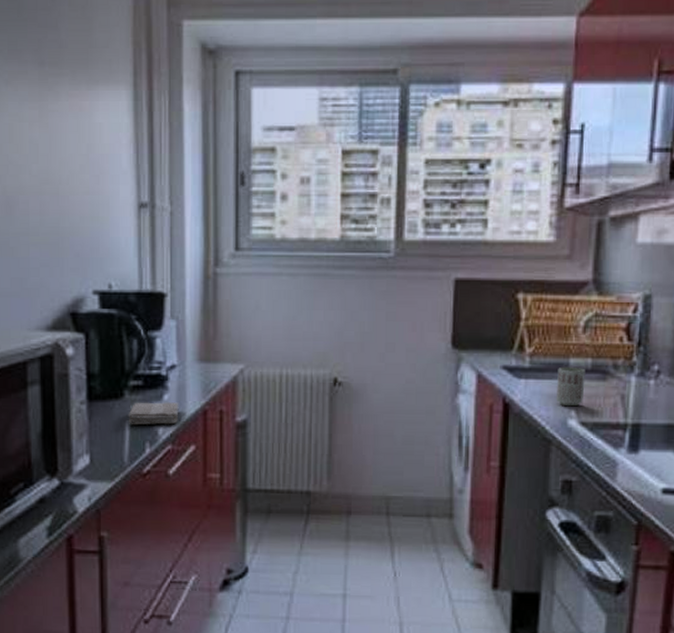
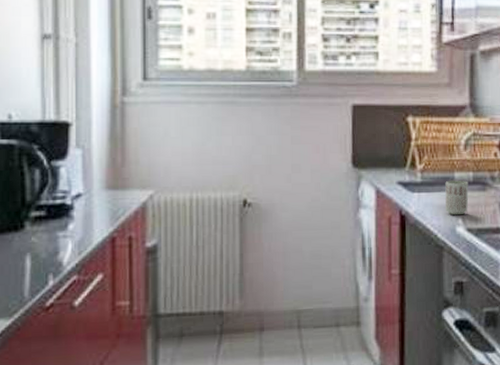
washcloth: present [128,402,179,425] -> none [29,231,85,257]

